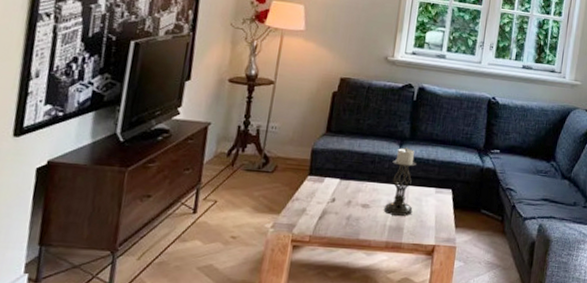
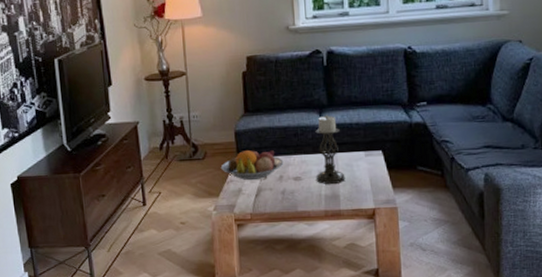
fruit bowl: none [288,168,356,202] -> present [220,148,284,181]

